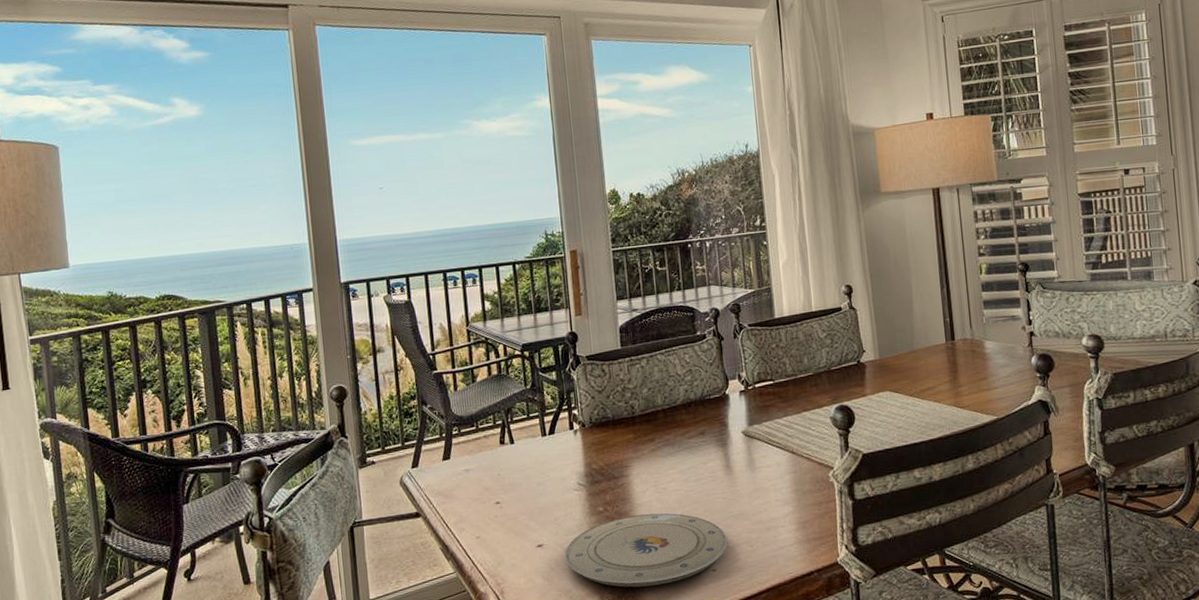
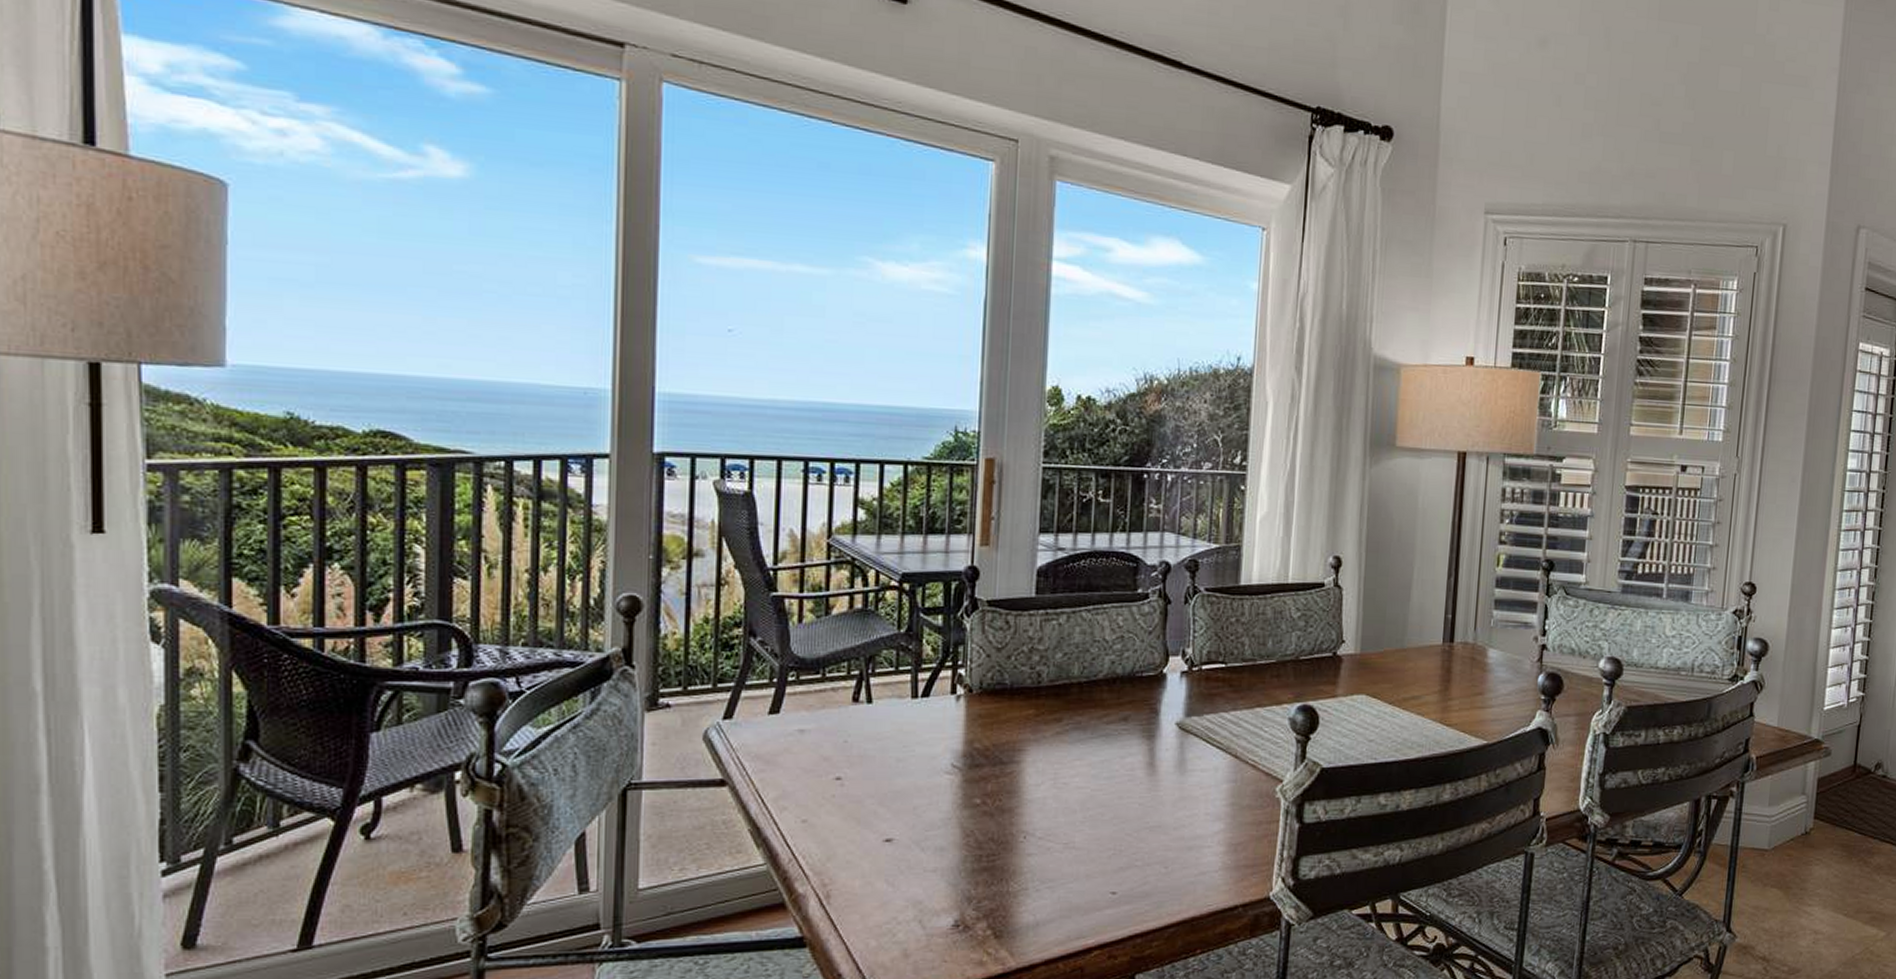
plate: present [565,513,728,588] -> none [920,814,1137,905]

